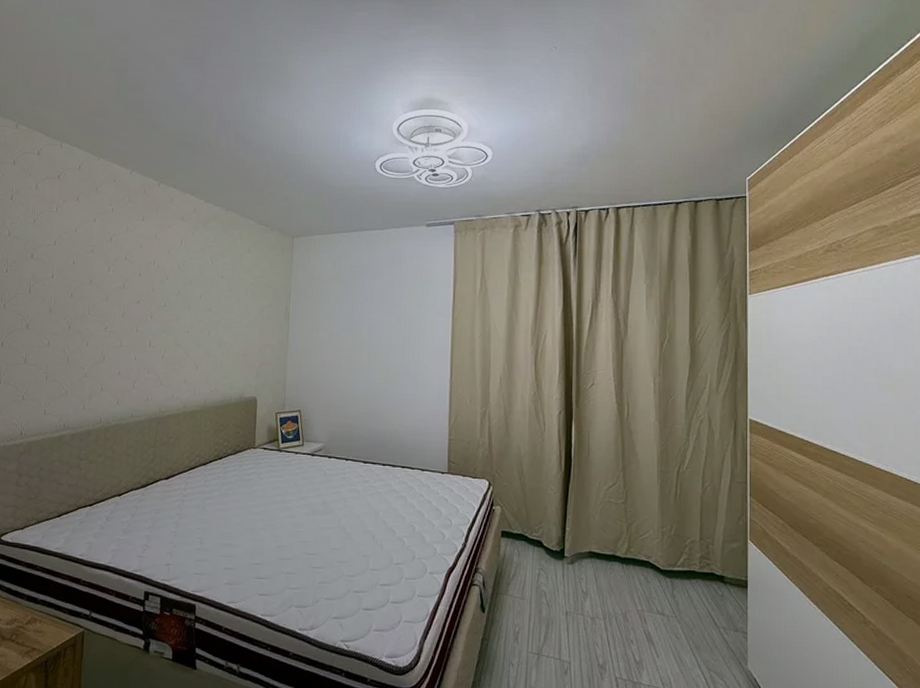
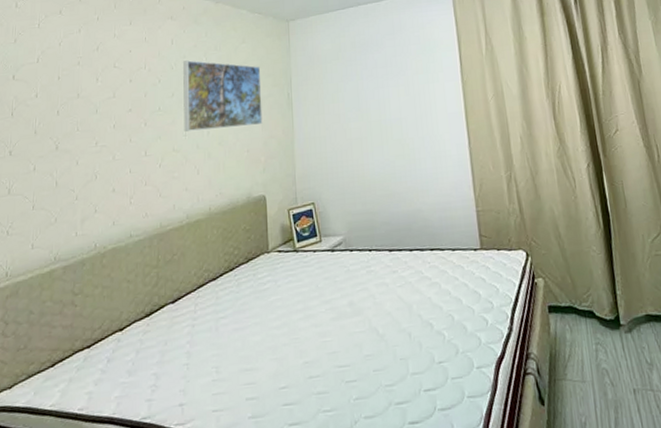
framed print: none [186,262,263,333] -> present [183,60,263,132]

